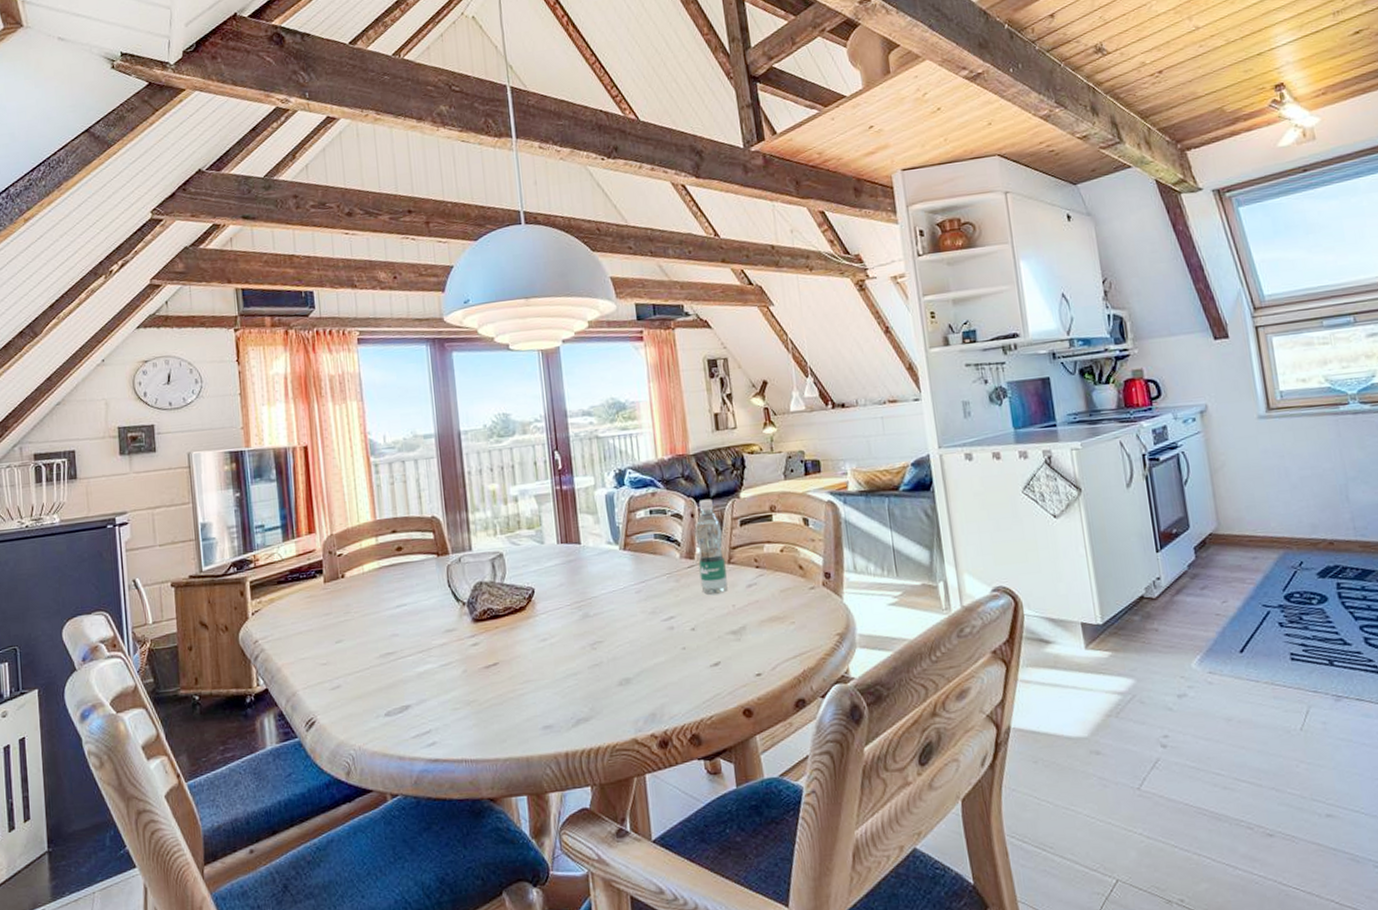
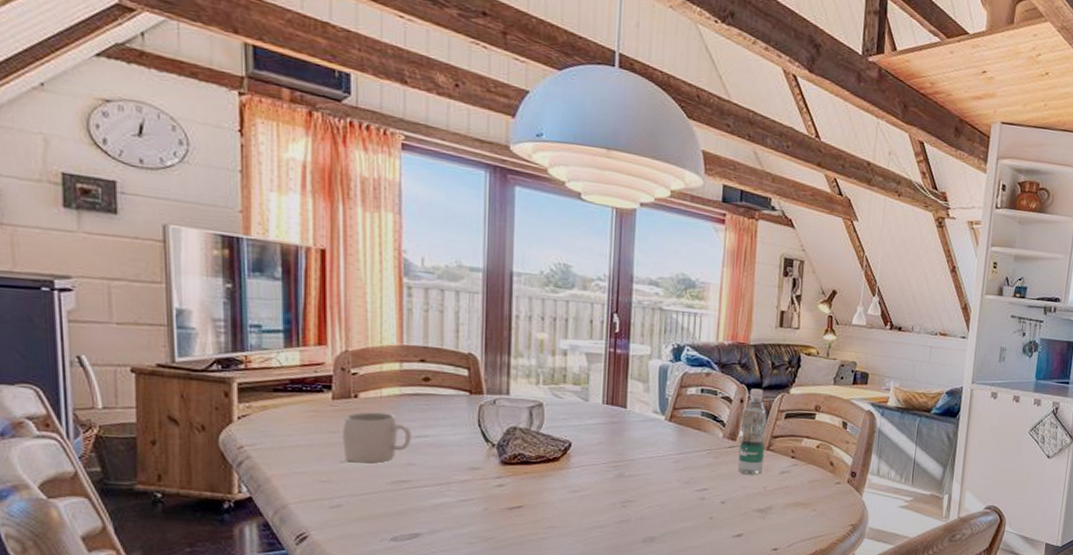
mug: none [335,587,393,642] -> present [343,412,412,463]

